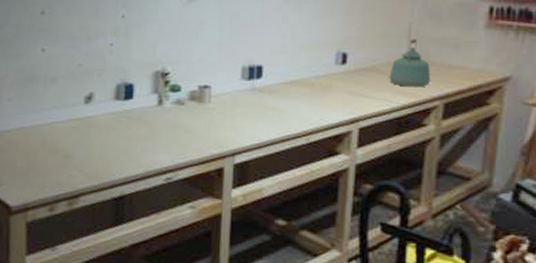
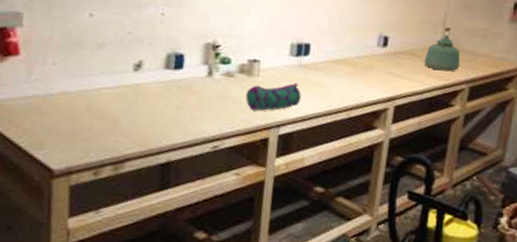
pencil case: none [198,107,256,140] -> present [245,82,301,111]

